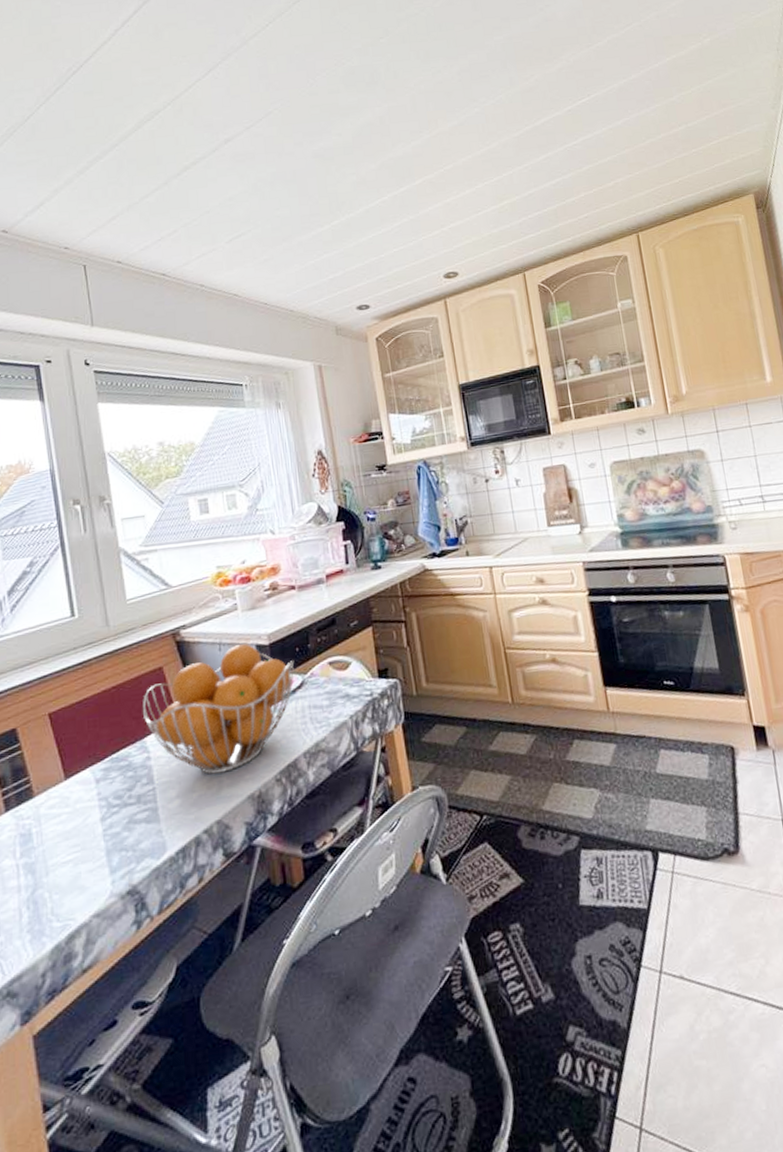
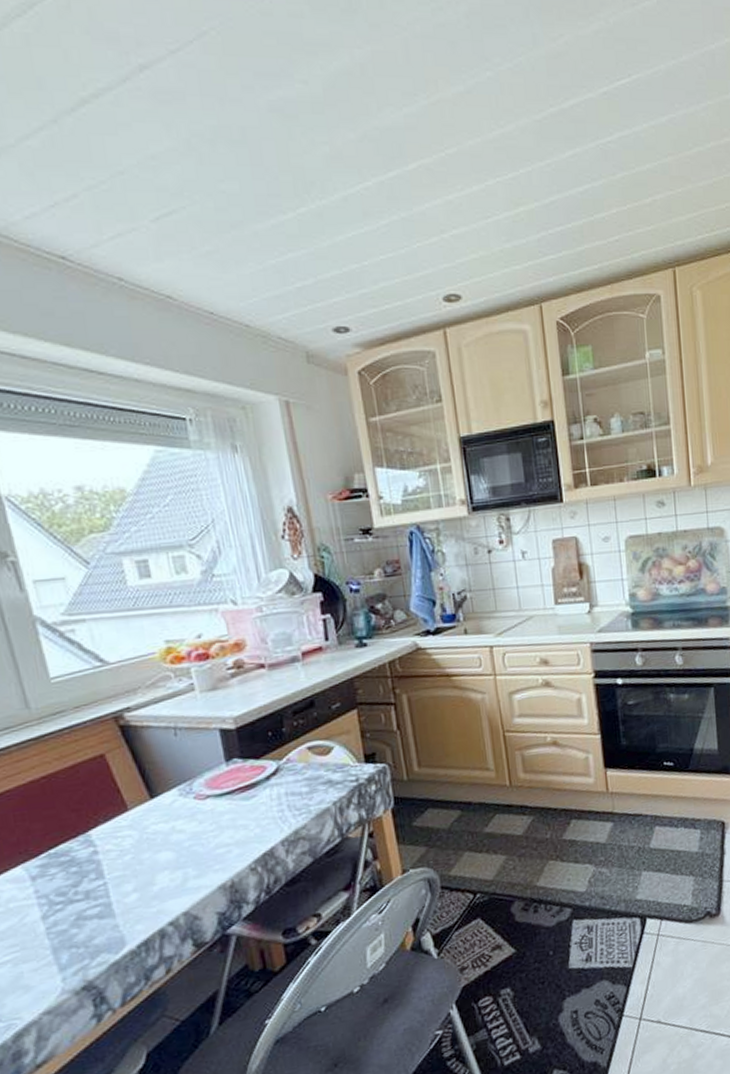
fruit basket: present [142,644,295,775] -> none [82,728,267,867]

